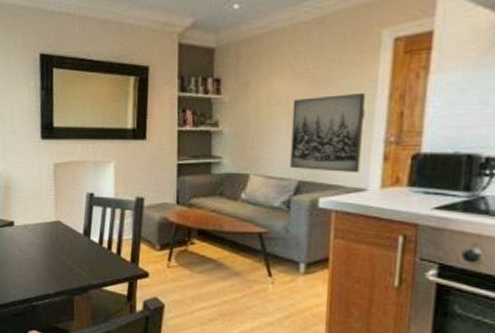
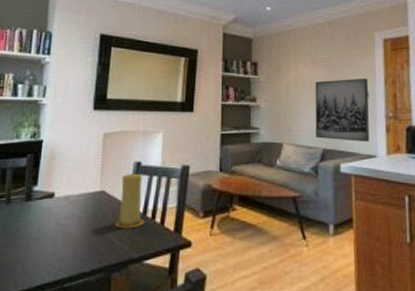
candle: none [74,205,101,257] -> present [116,174,145,229]

